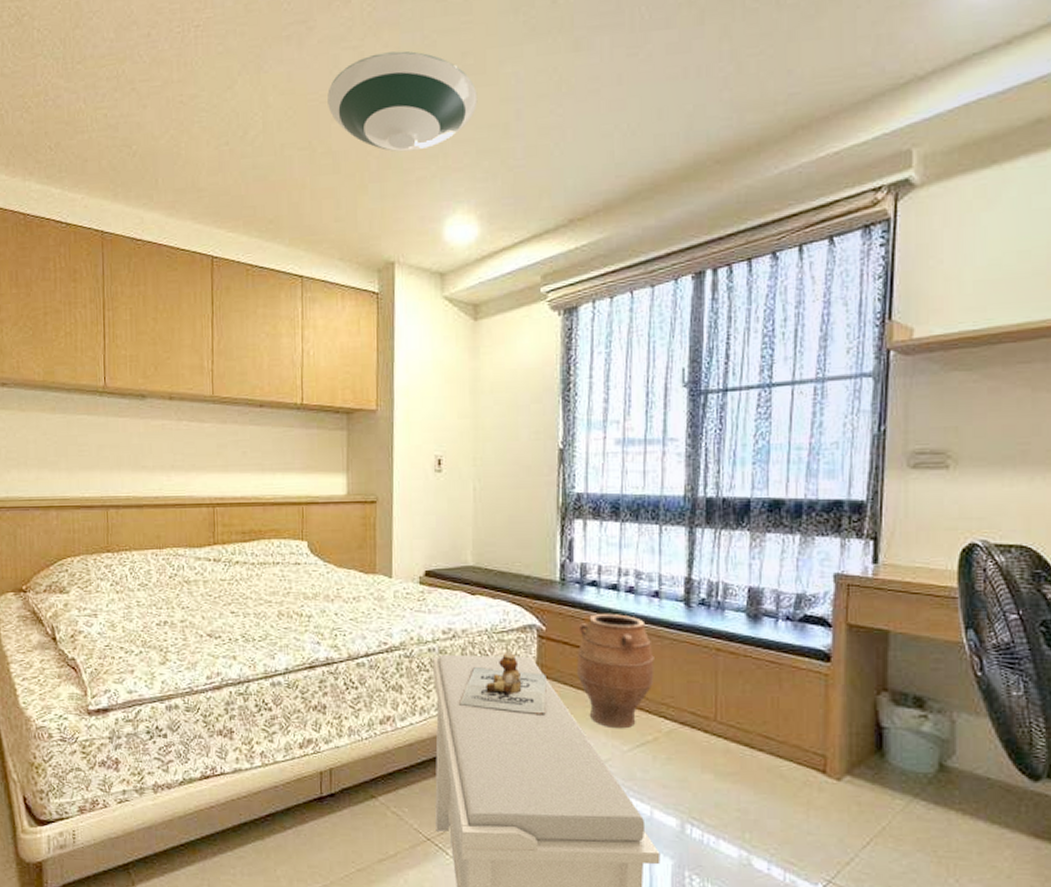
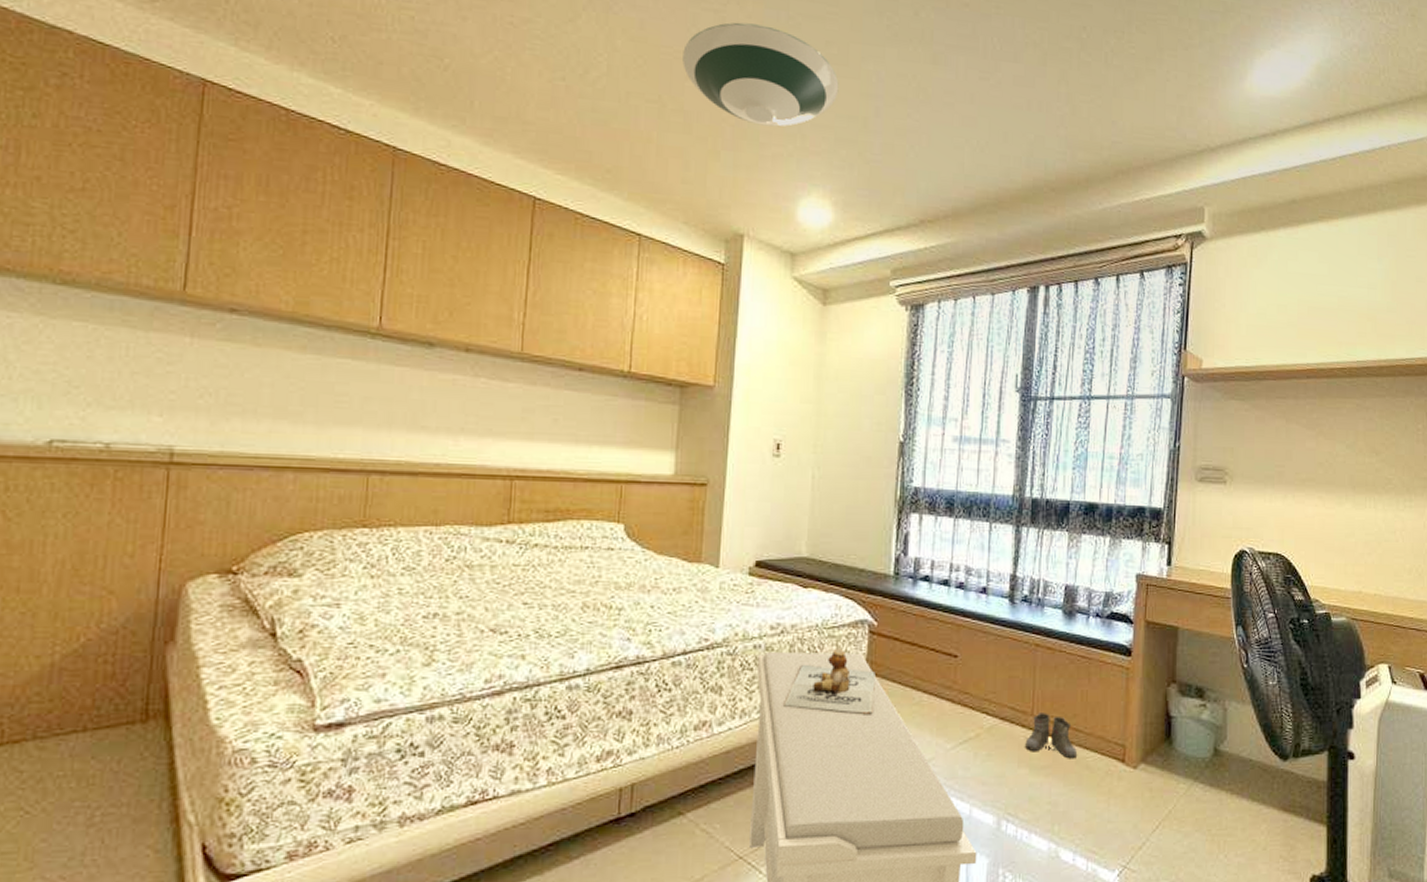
vase: present [577,614,655,729] -> none [906,609,980,727]
boots: none [709,719,770,767] -> present [1025,713,1078,759]

